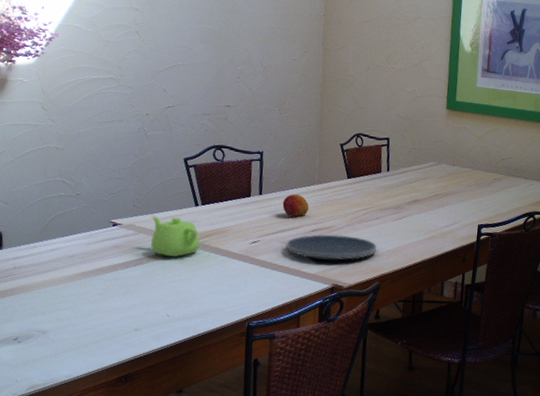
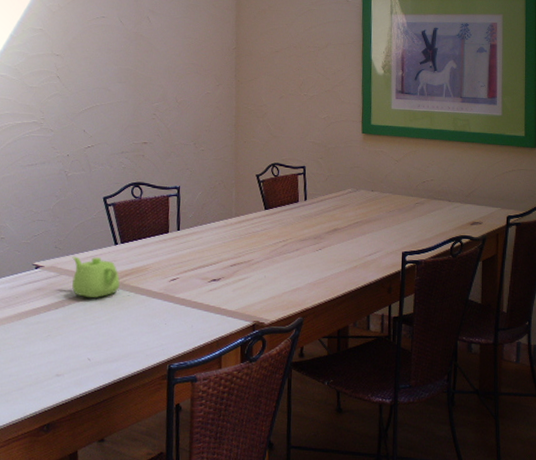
fruit: present [282,193,309,217] -> none [200,228,228,251]
plate: present [285,234,377,260] -> none [205,268,297,295]

